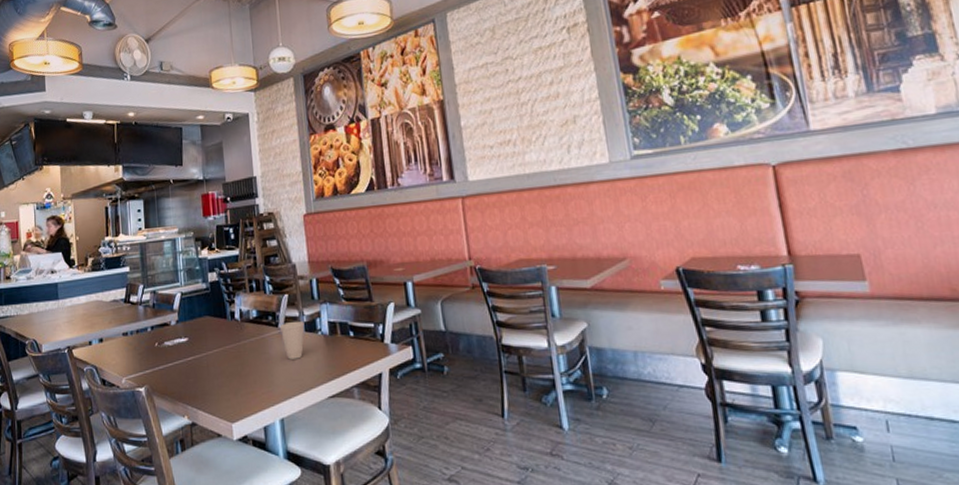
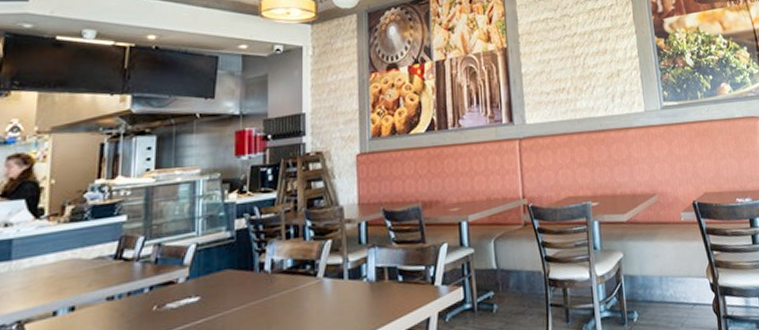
cup: present [280,321,305,360] -> none [320,268,348,312]

